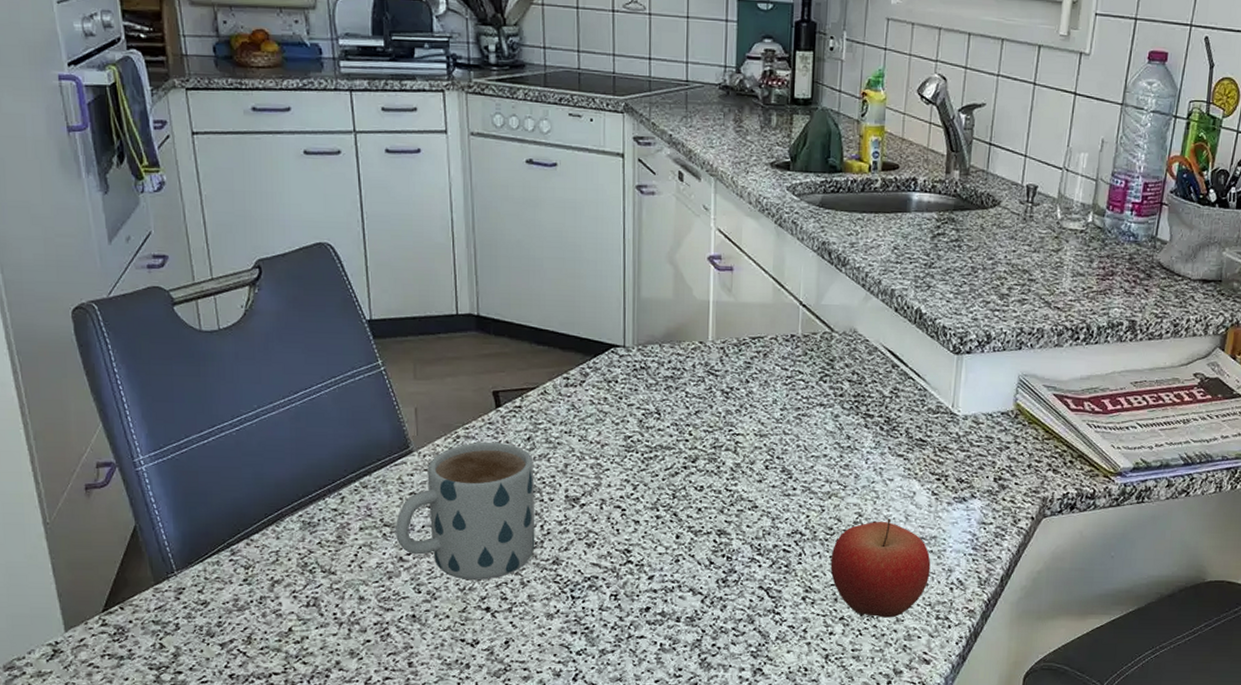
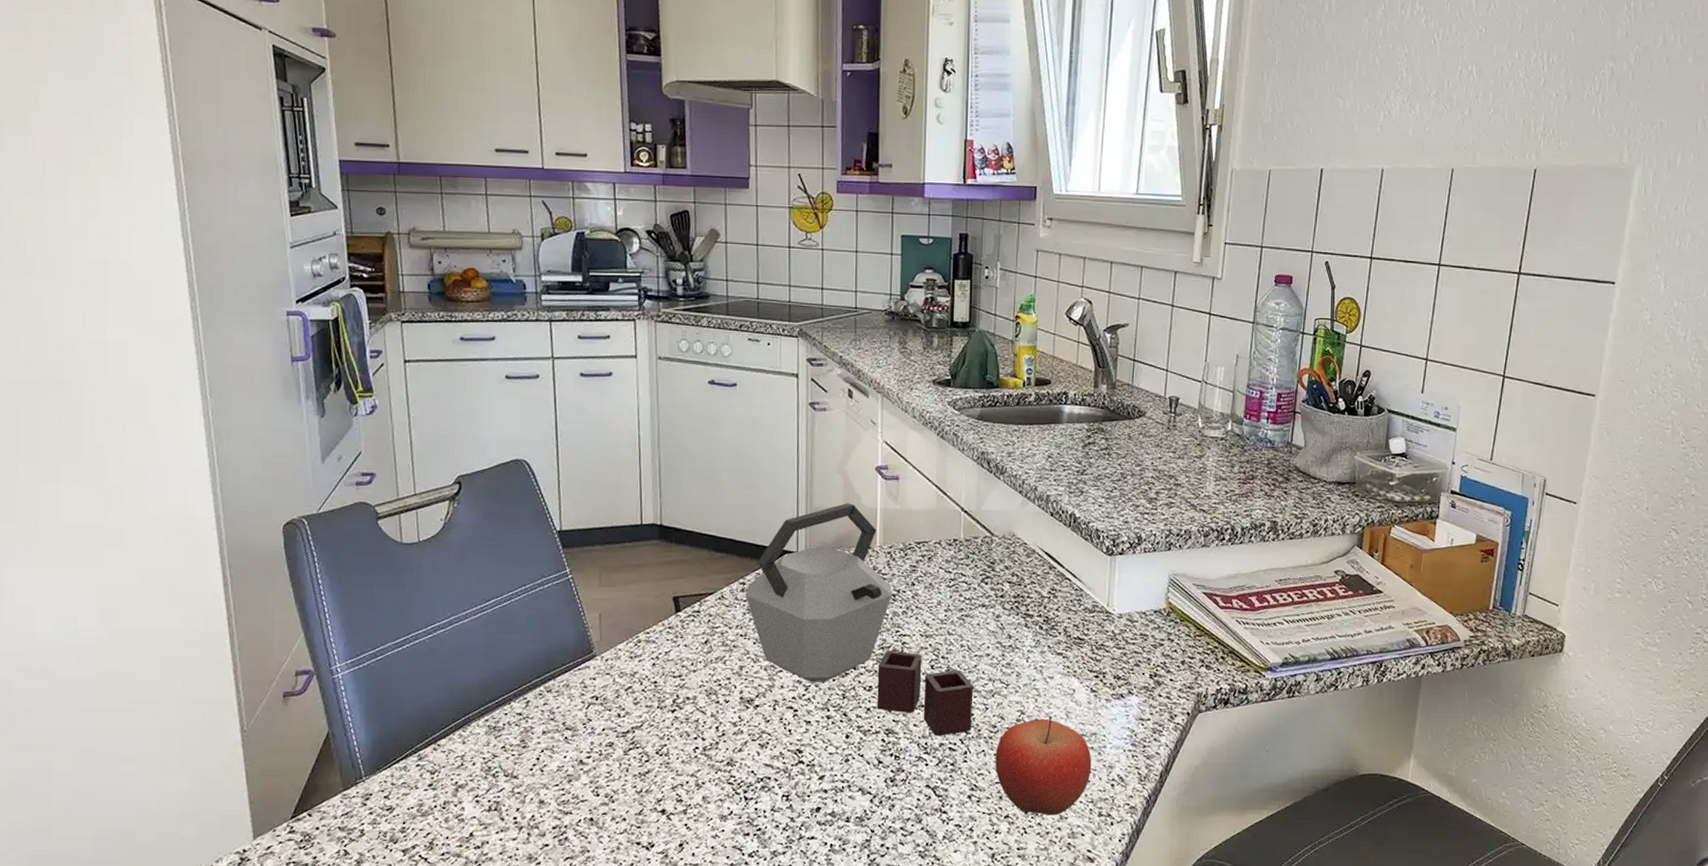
mug: present [396,441,535,580] -> none [577,645,711,782]
kettle: none [569,295,810,538] -> present [745,503,974,736]

